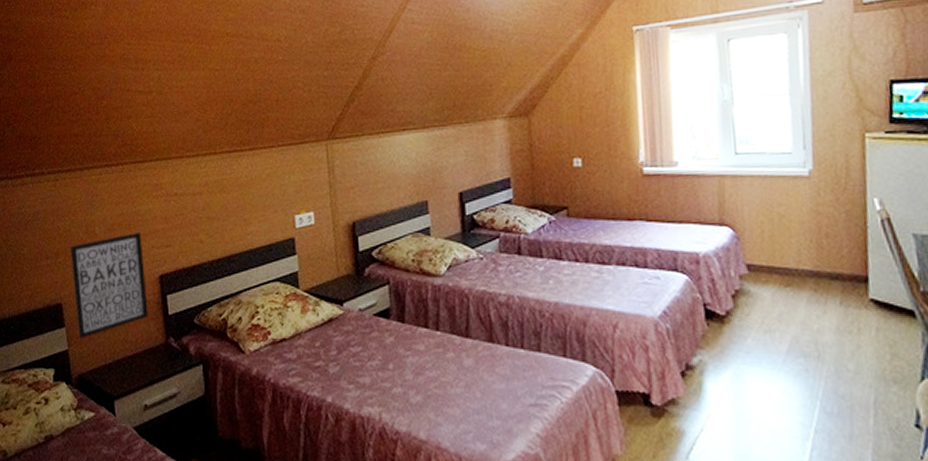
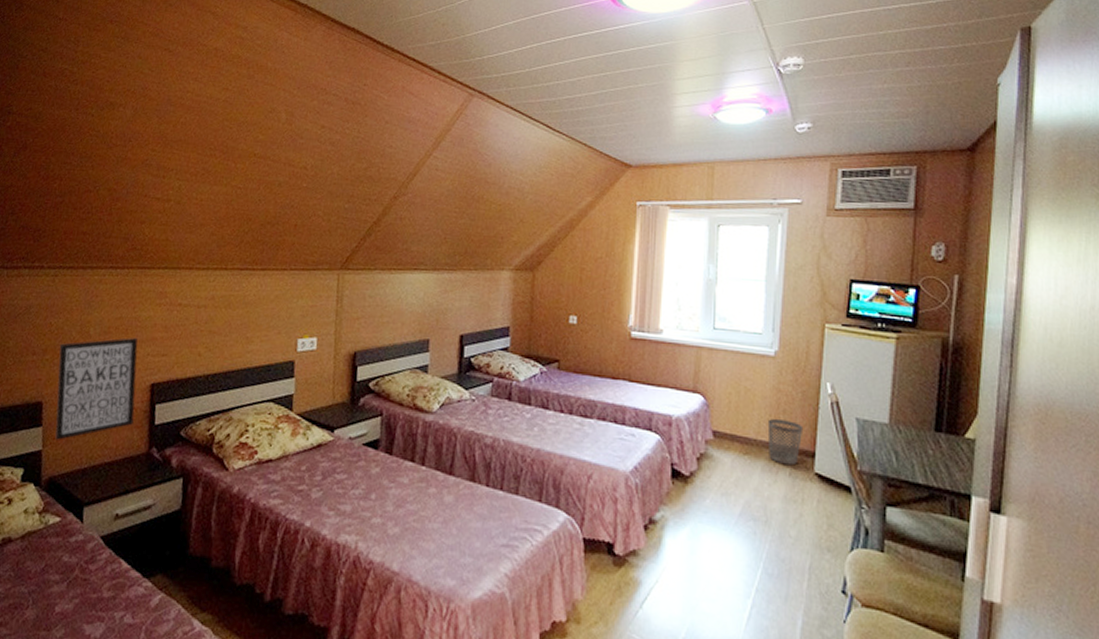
wastebasket: none [808,245,852,294] -> present [767,419,804,466]

